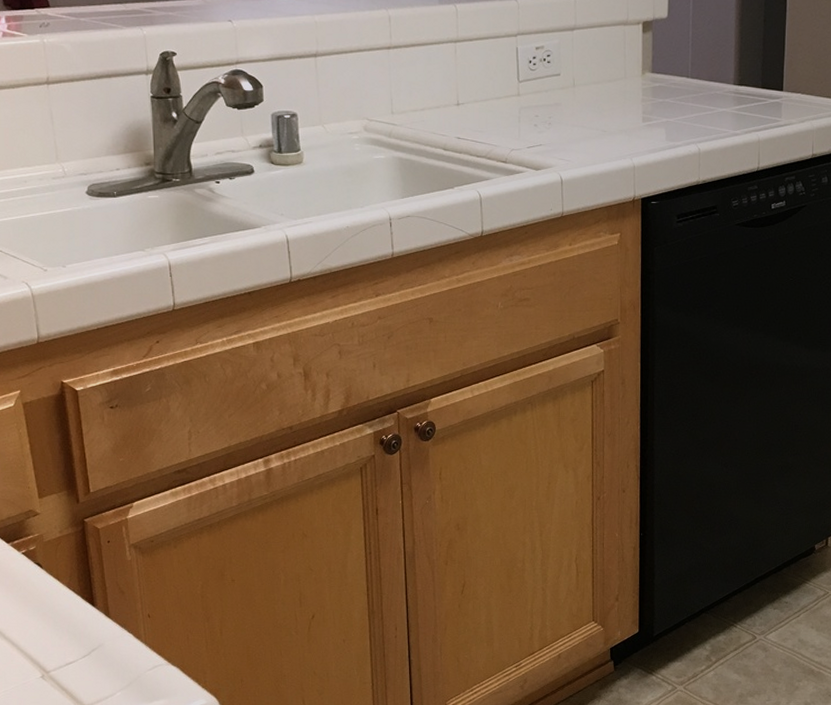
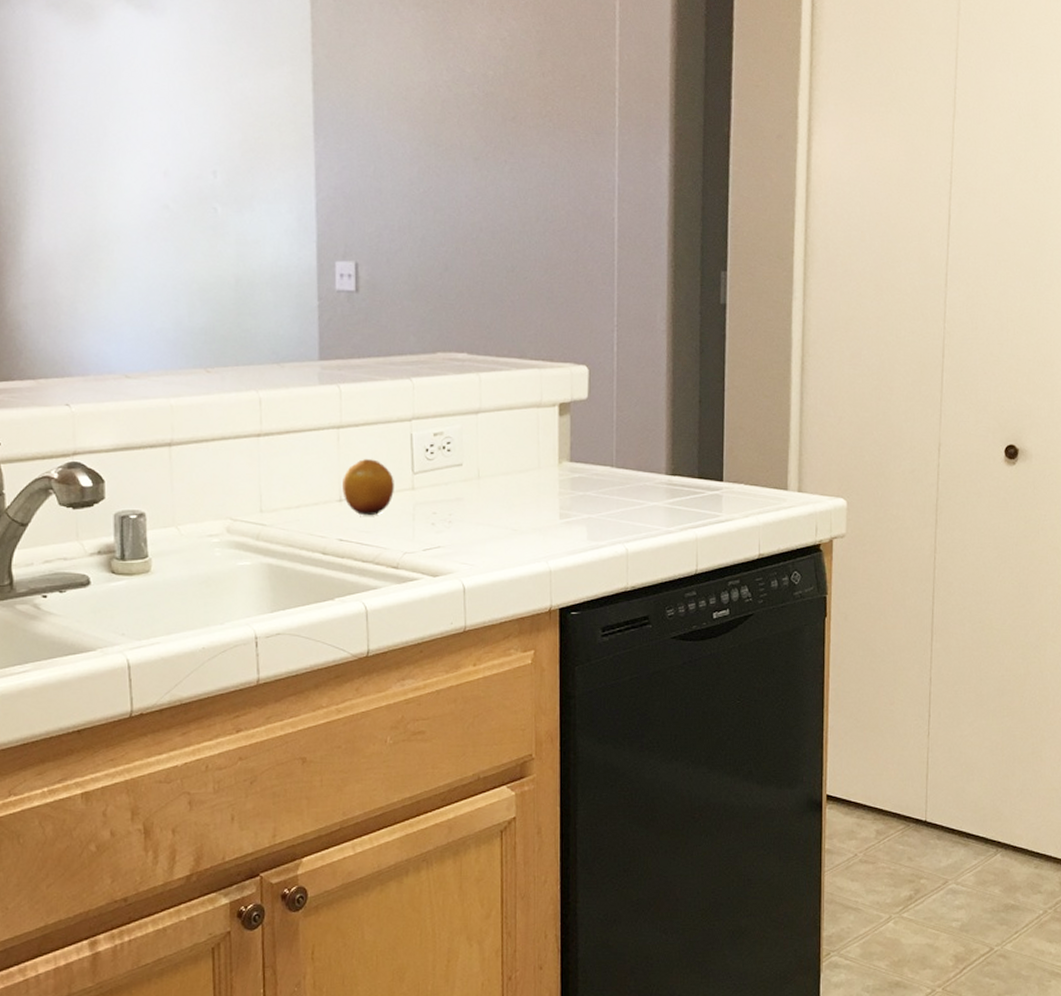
fruit: none [460,69,503,118] -> present [342,459,394,516]

